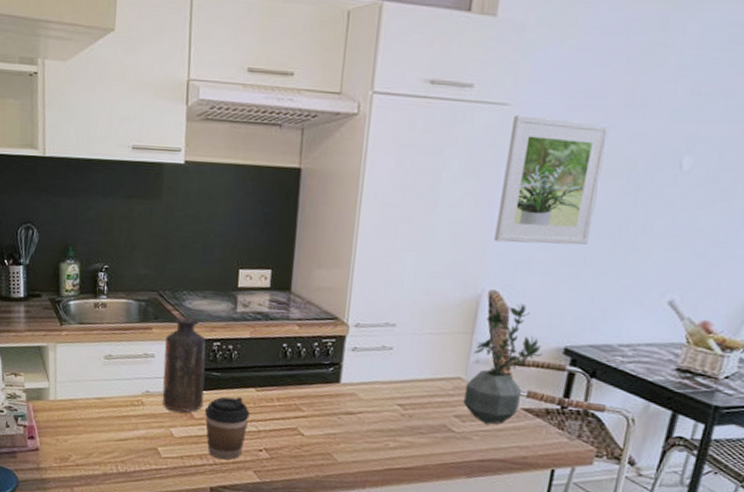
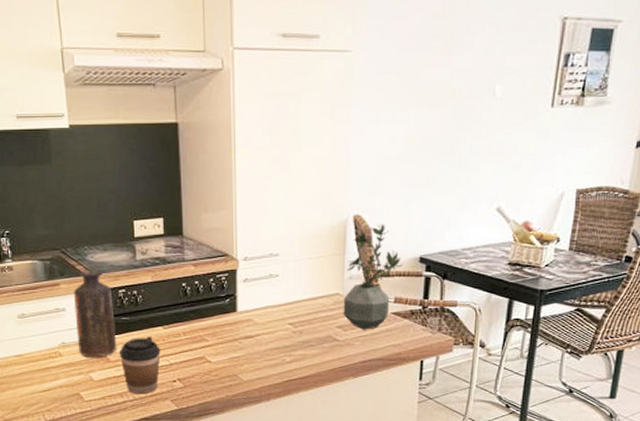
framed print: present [494,115,610,245] -> none [352,60,435,172]

